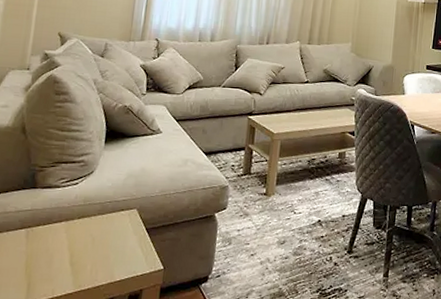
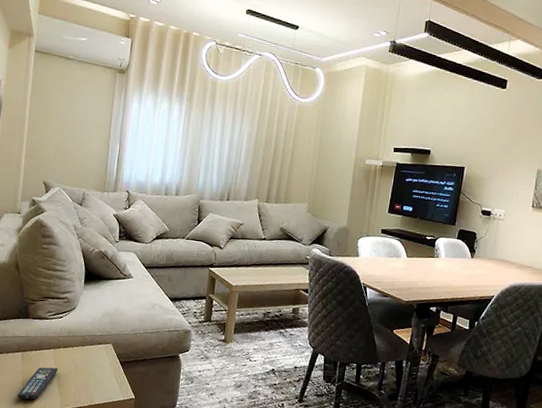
remote control: none [18,242,71,285] -> present [17,367,58,400]

